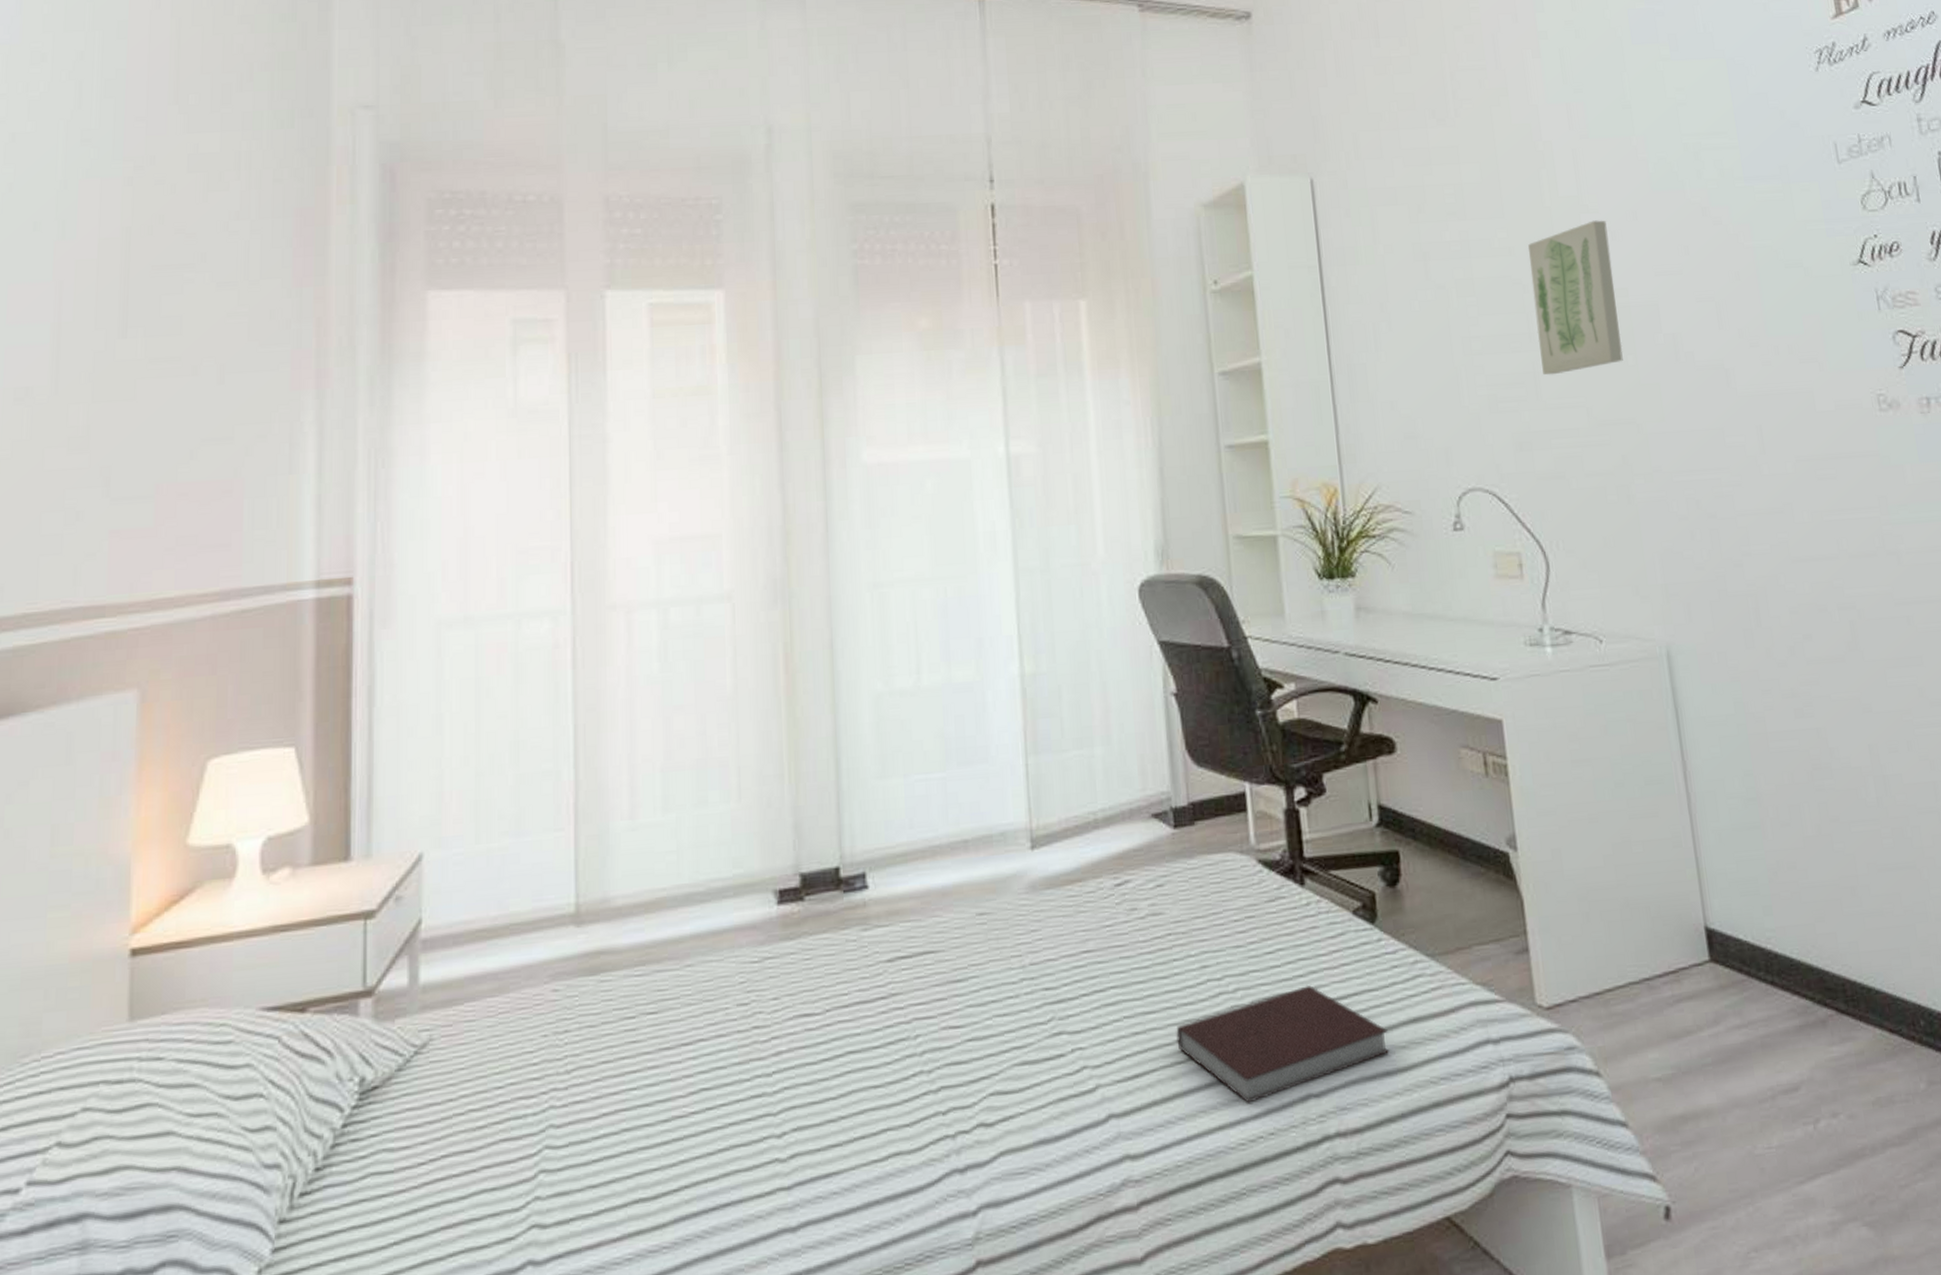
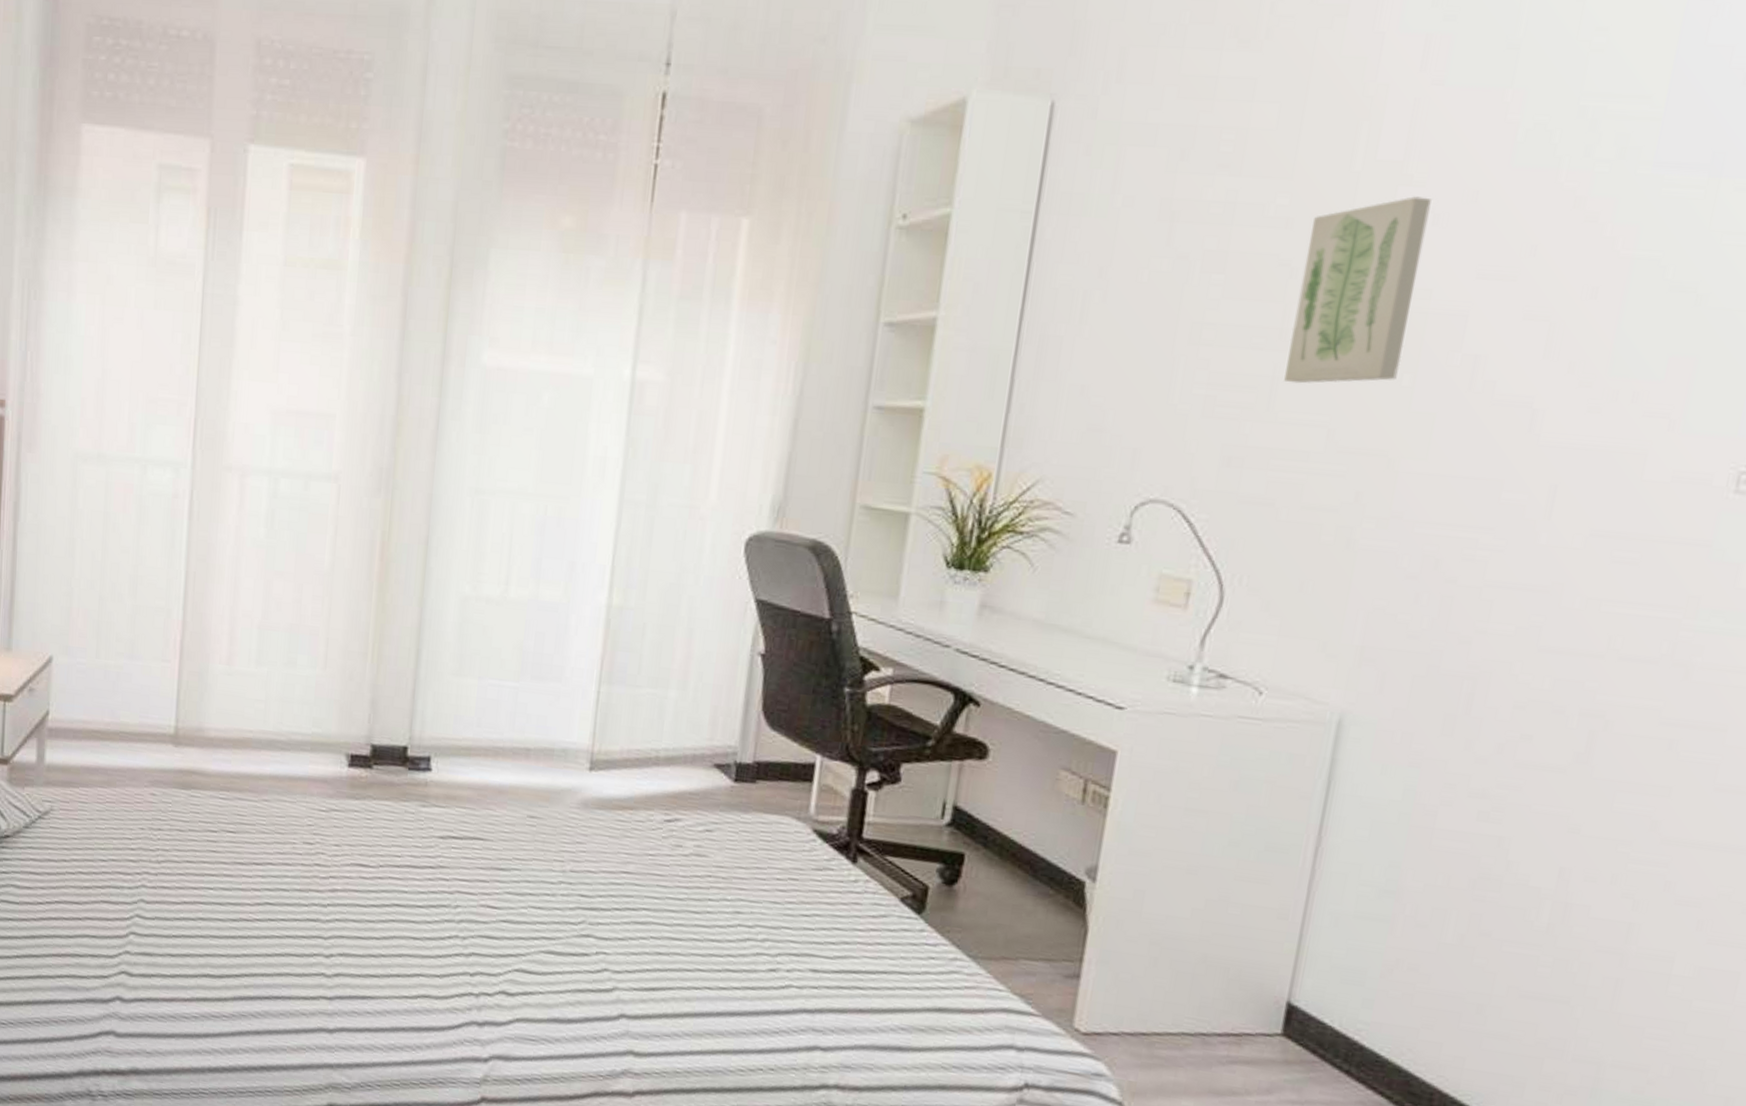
notebook: present [1176,984,1390,1104] -> none [697,952,910,1039]

